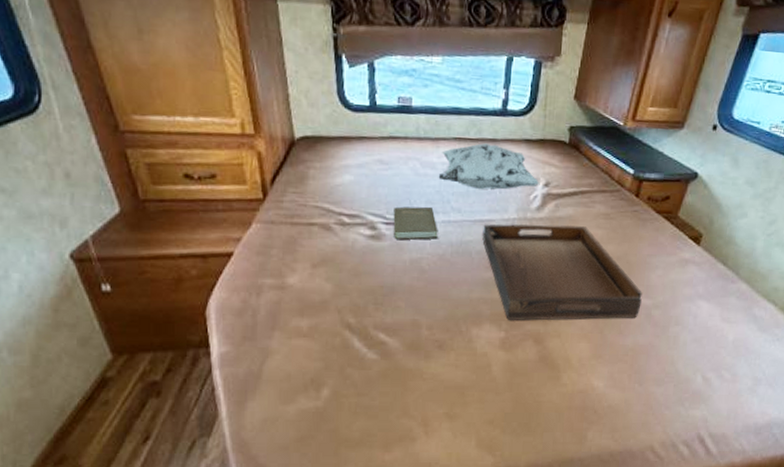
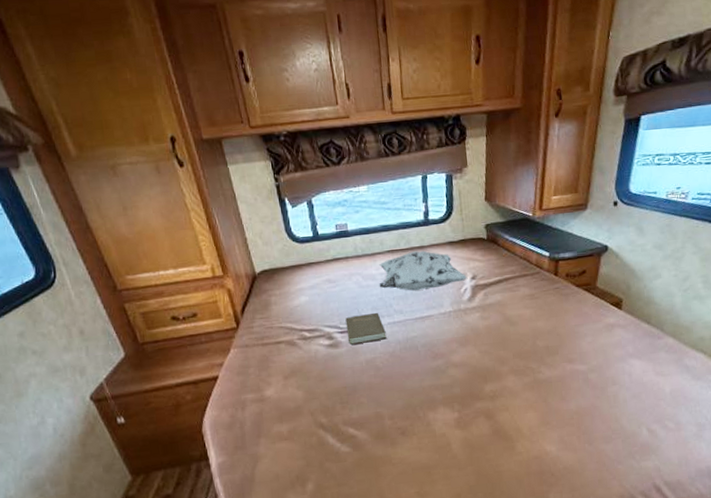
serving tray: present [482,224,642,321] -> none [424,309,578,401]

